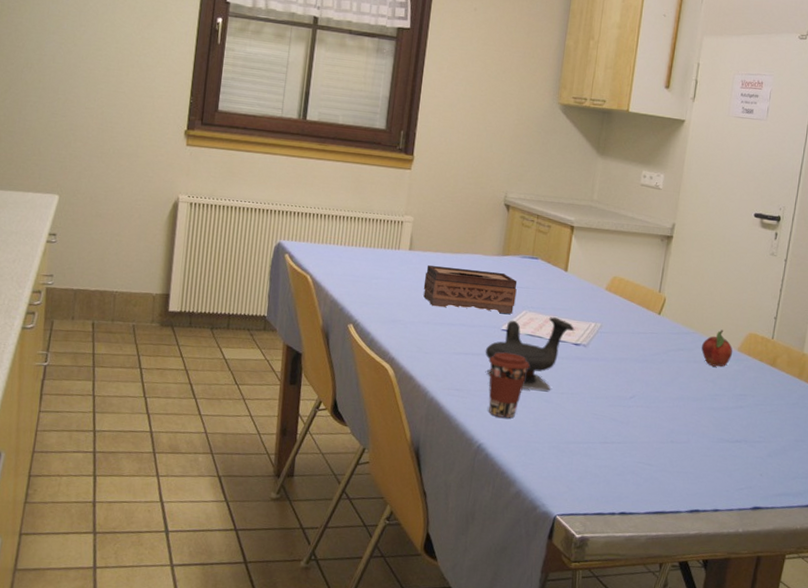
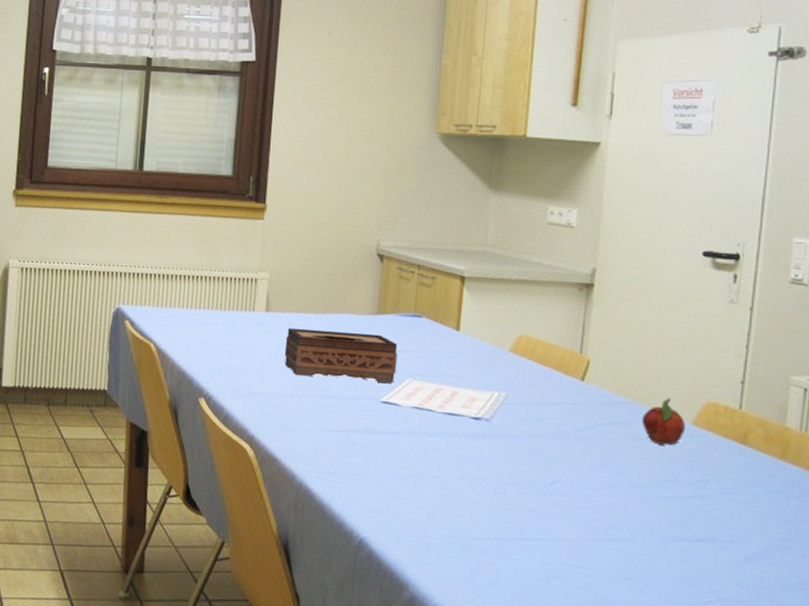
teapot: present [485,317,575,391] -> none [362,386,473,475]
coffee cup: present [488,352,530,418] -> none [367,428,418,508]

